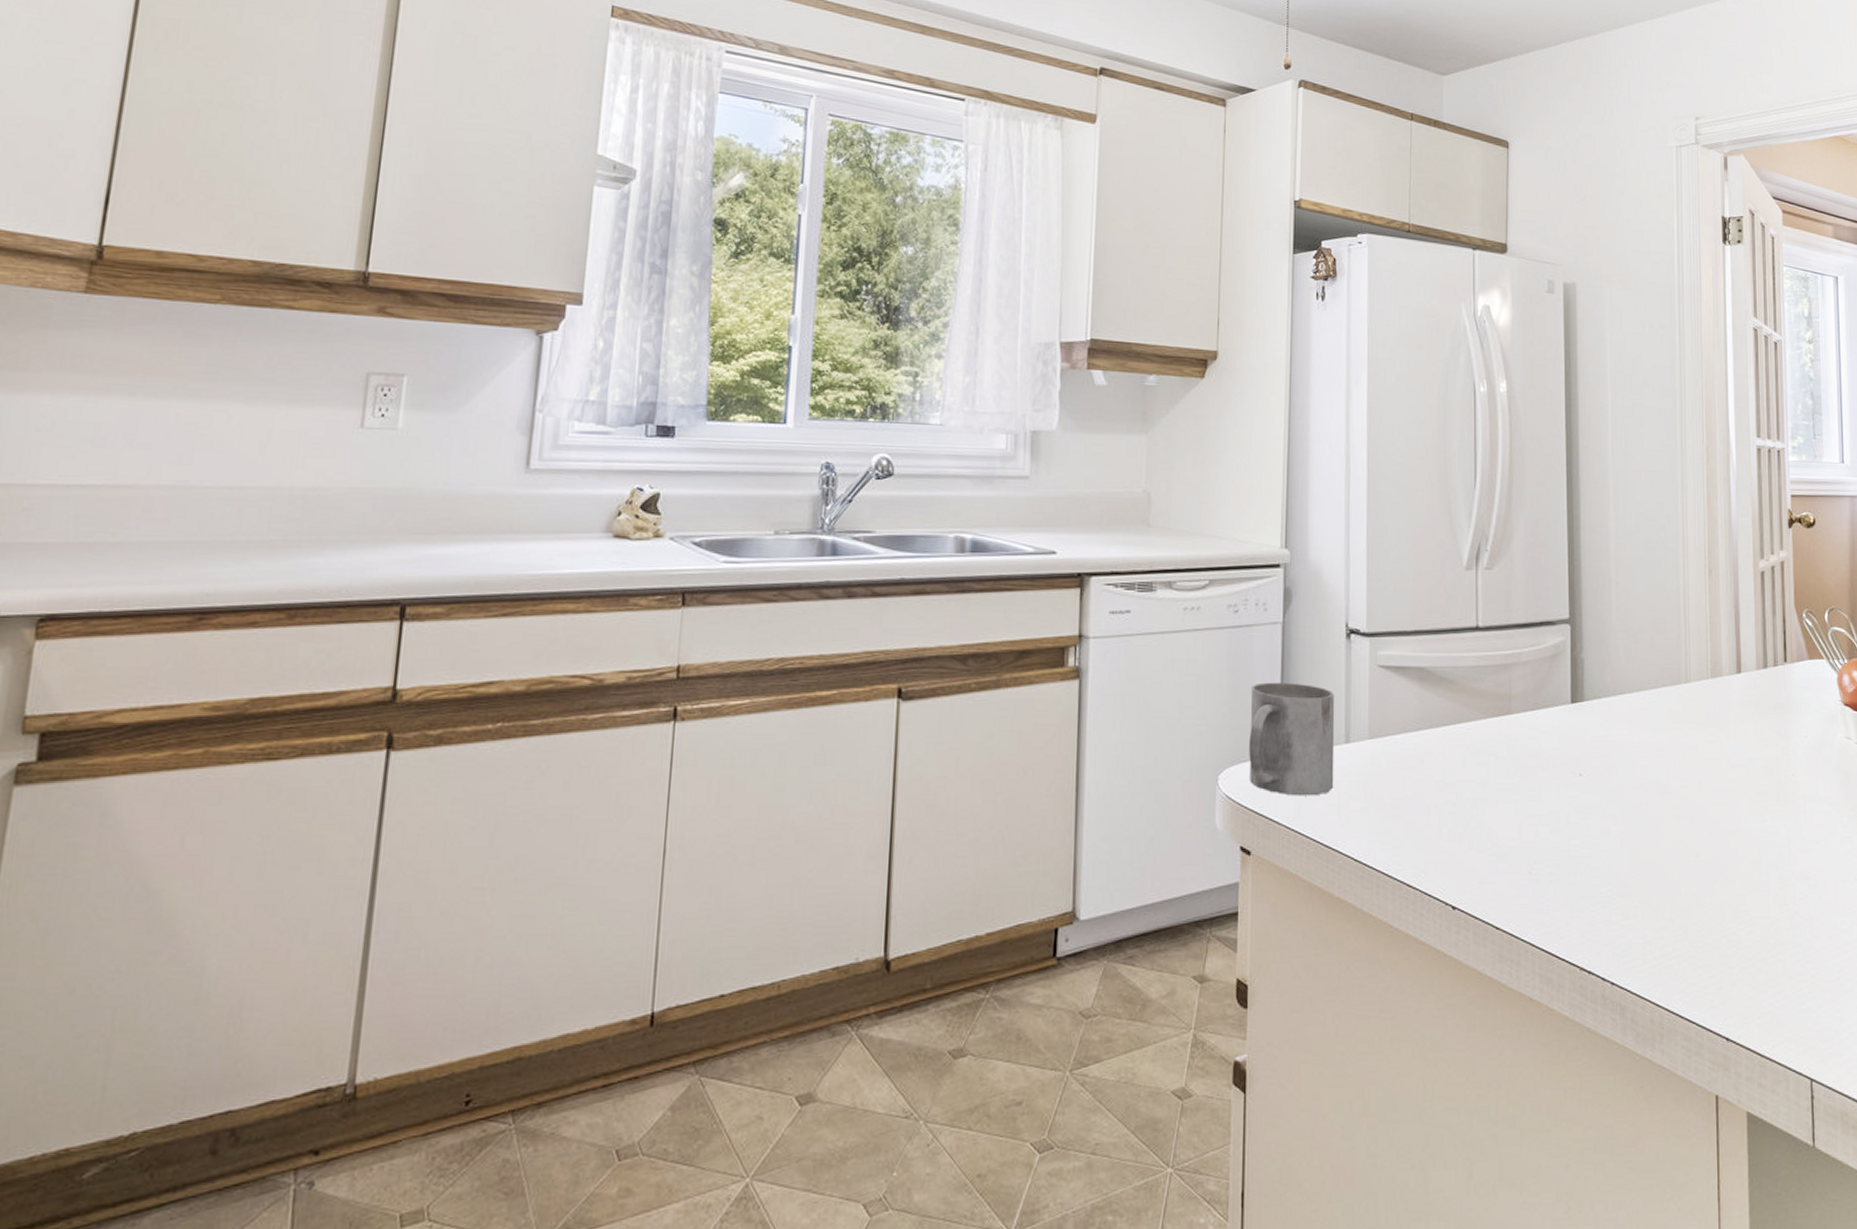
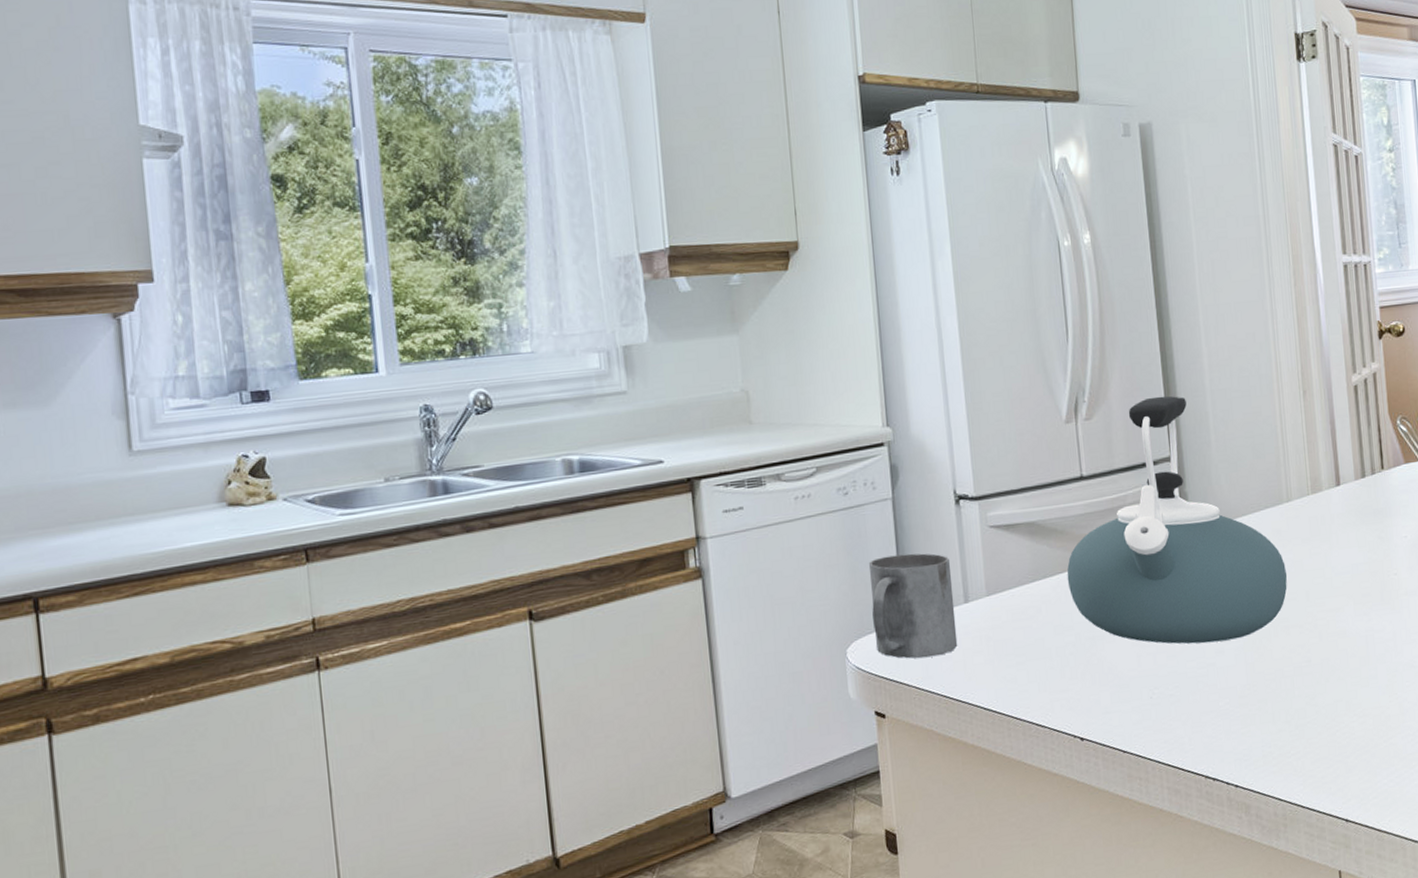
kettle: none [1453,555,1681,822] -> present [1067,396,1288,644]

